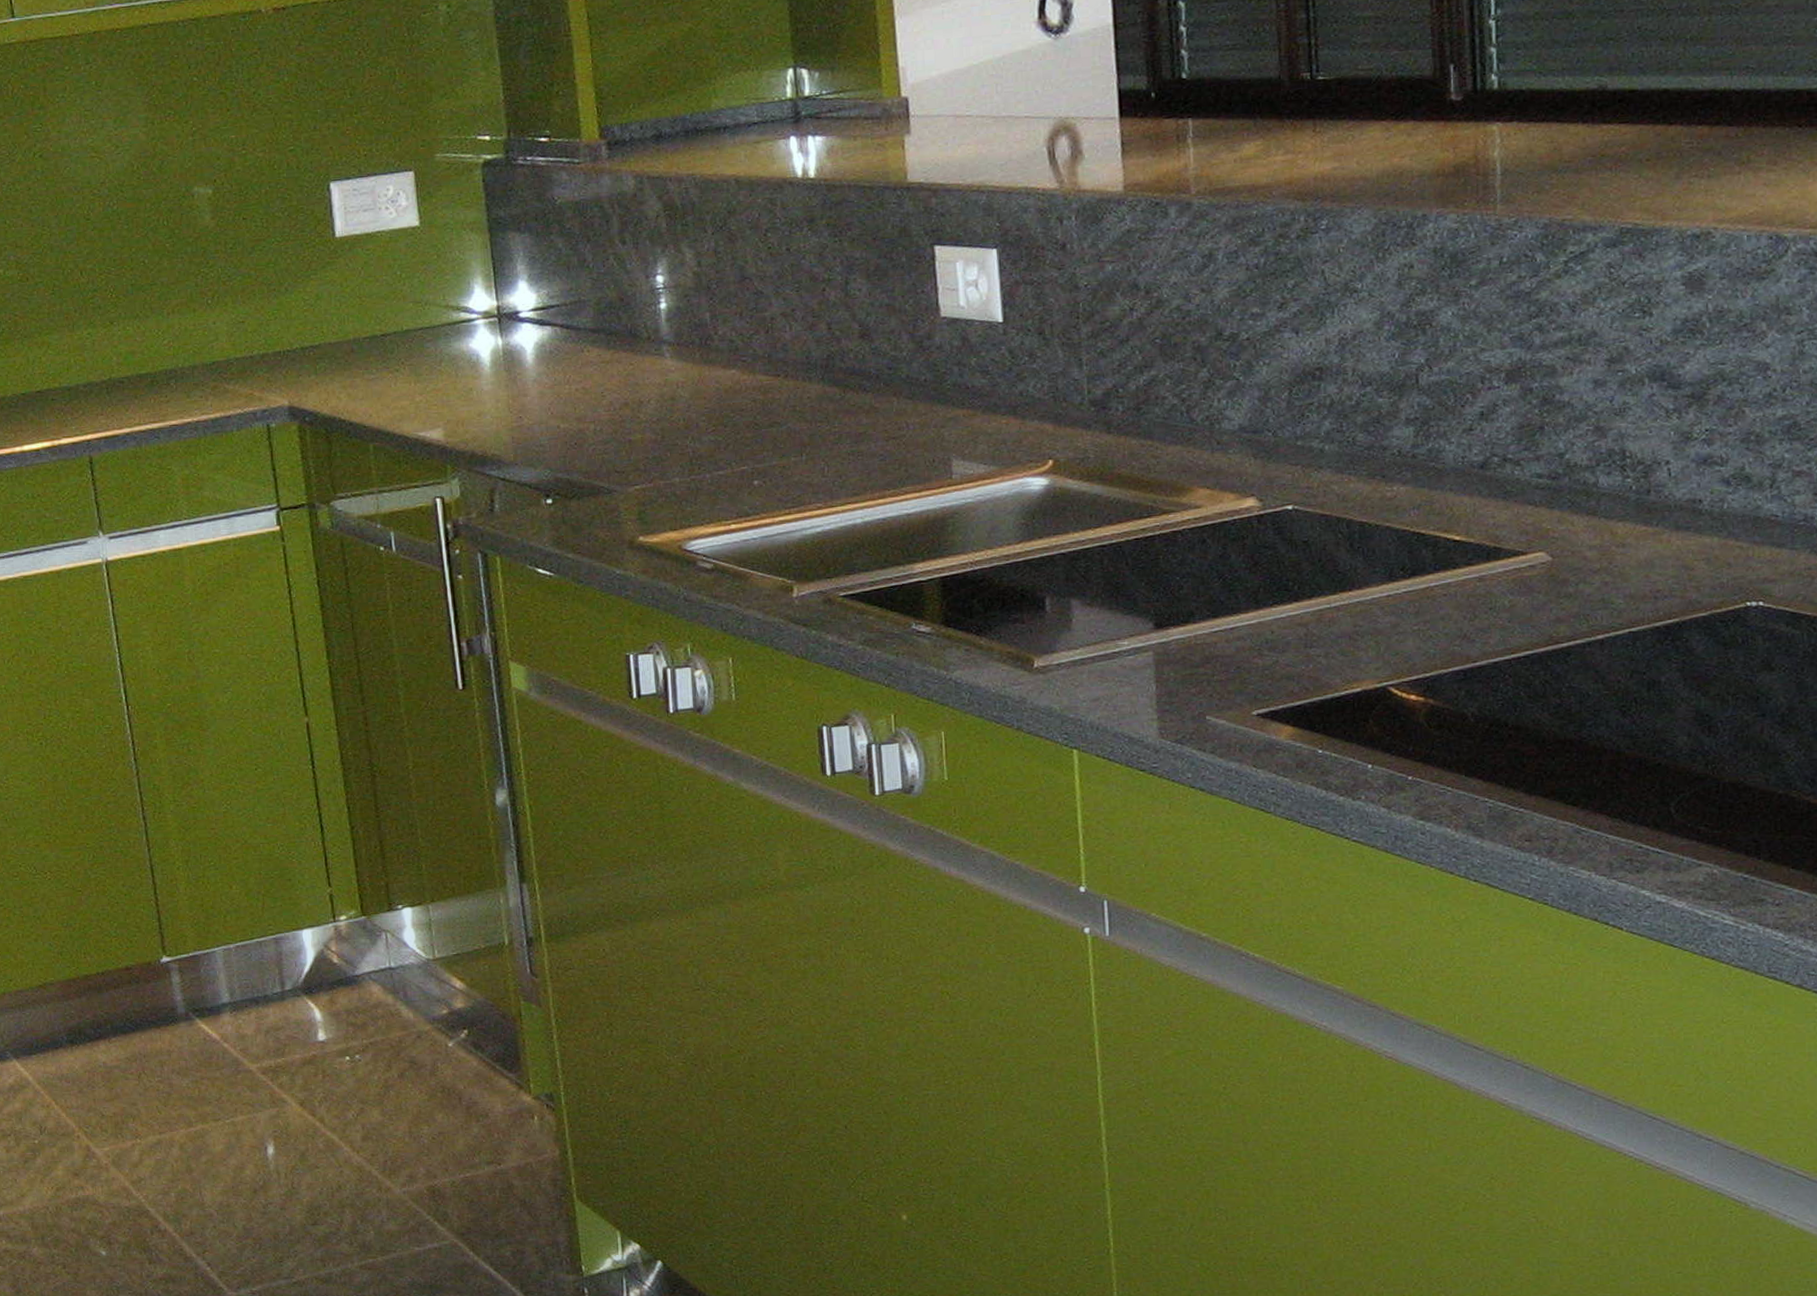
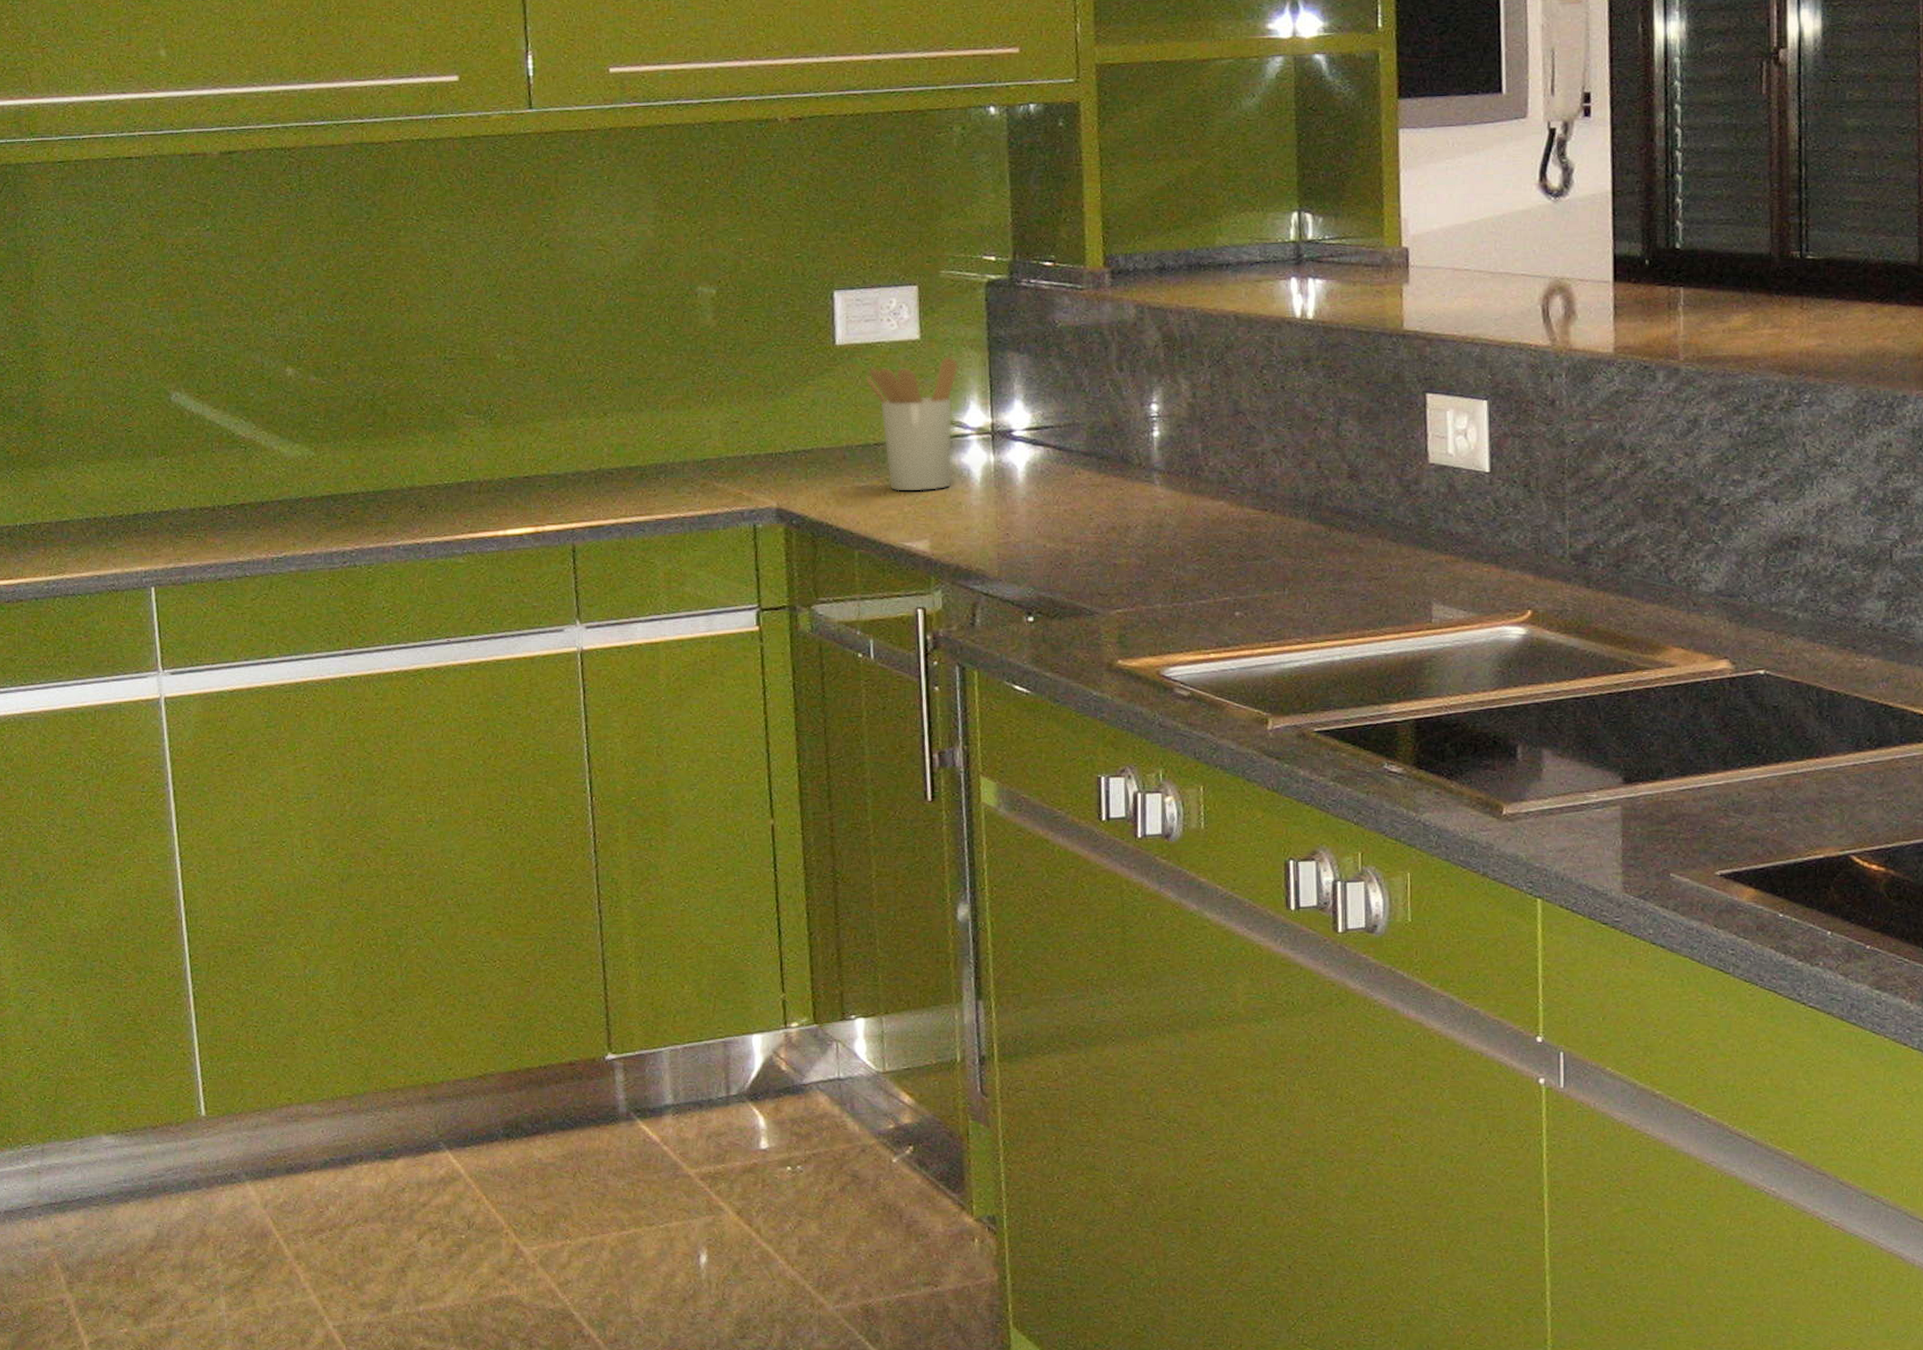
utensil holder: none [367,241,462,382] -> present [864,356,959,491]

